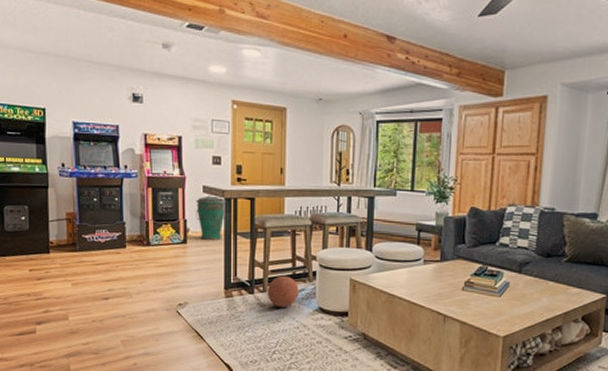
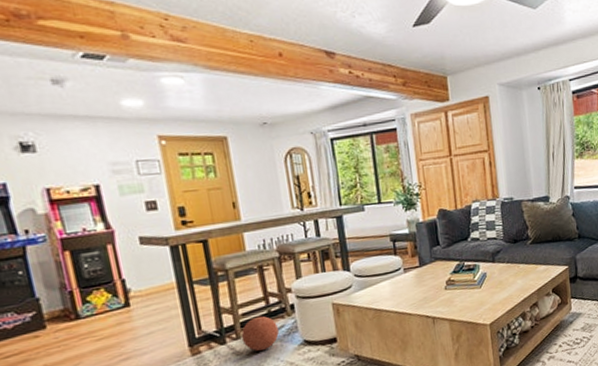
trash can: present [196,194,226,240] -> none [133,244,176,298]

